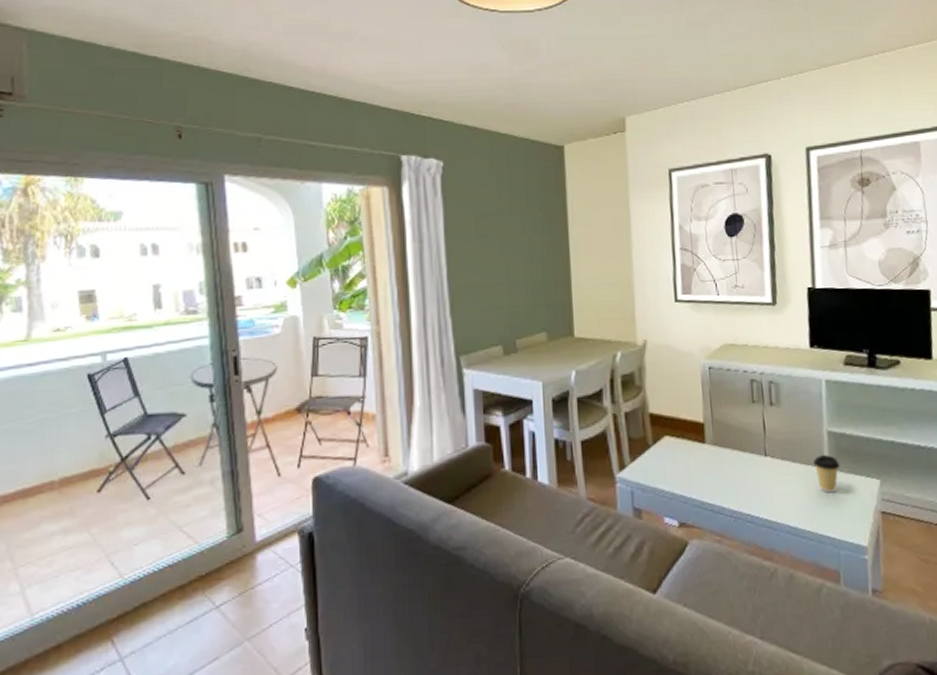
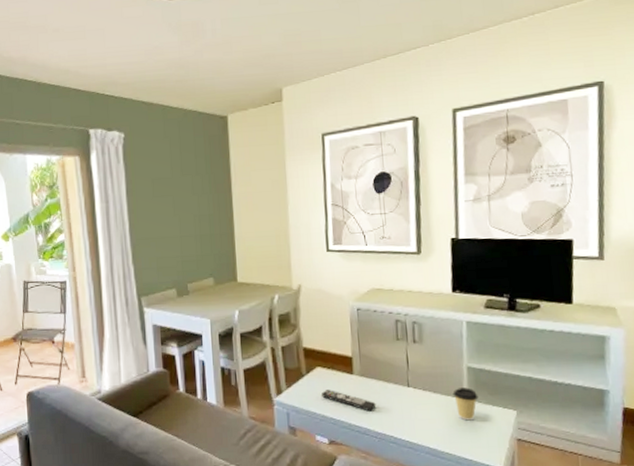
remote control: none [670,462,731,487] -> present [322,390,376,412]

